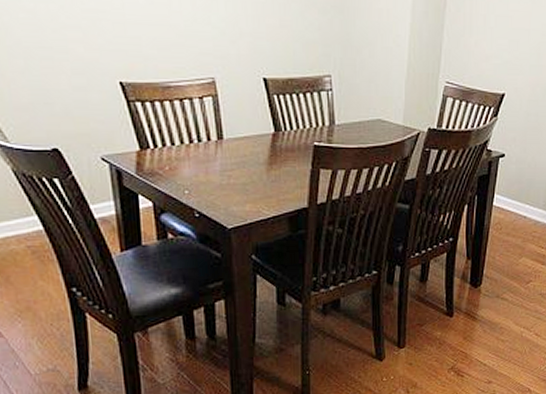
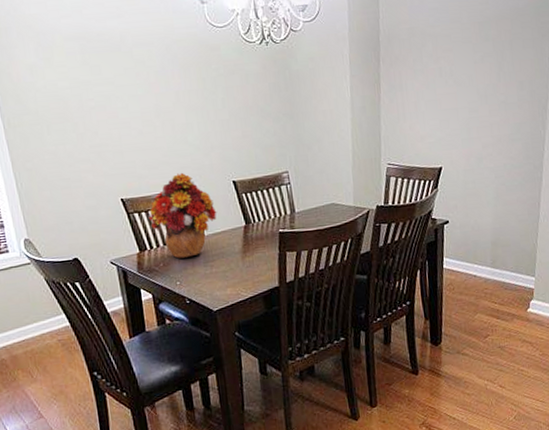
flower arrangement: none [154,59,241,163] -> present [148,172,217,259]

